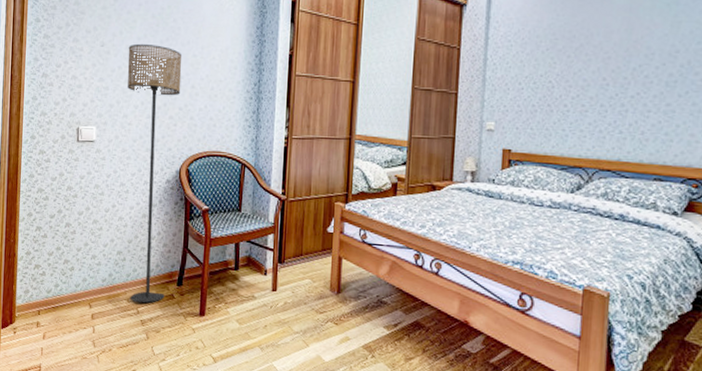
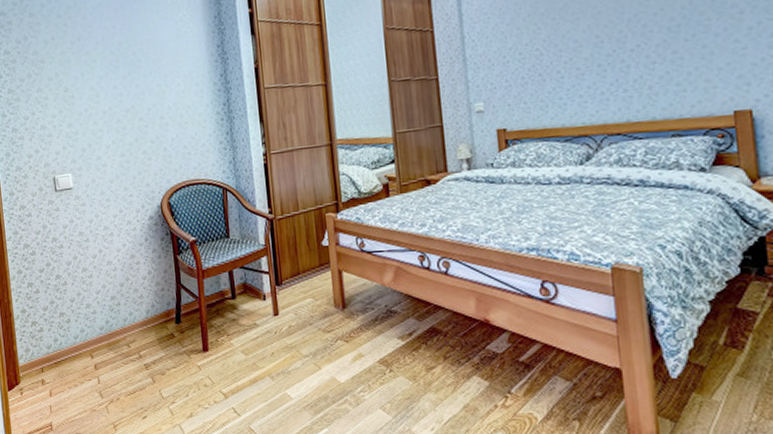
floor lamp: present [128,43,182,304] -> none [92,81,165,347]

